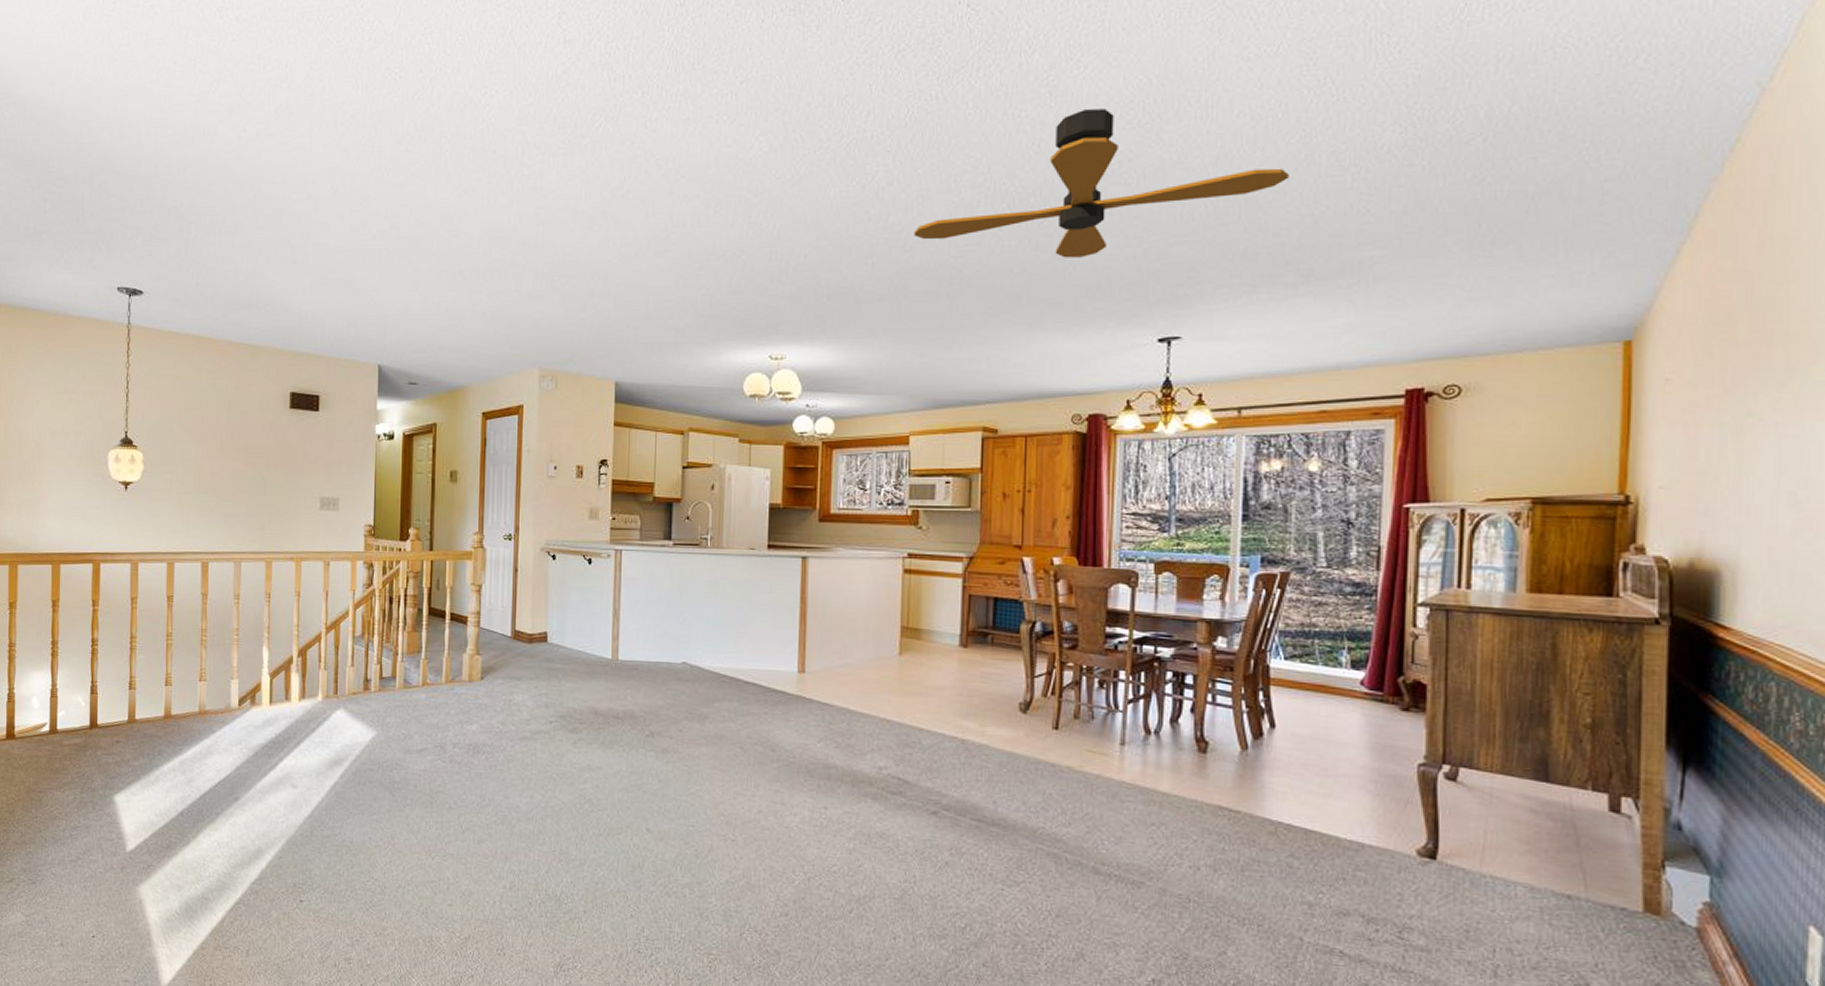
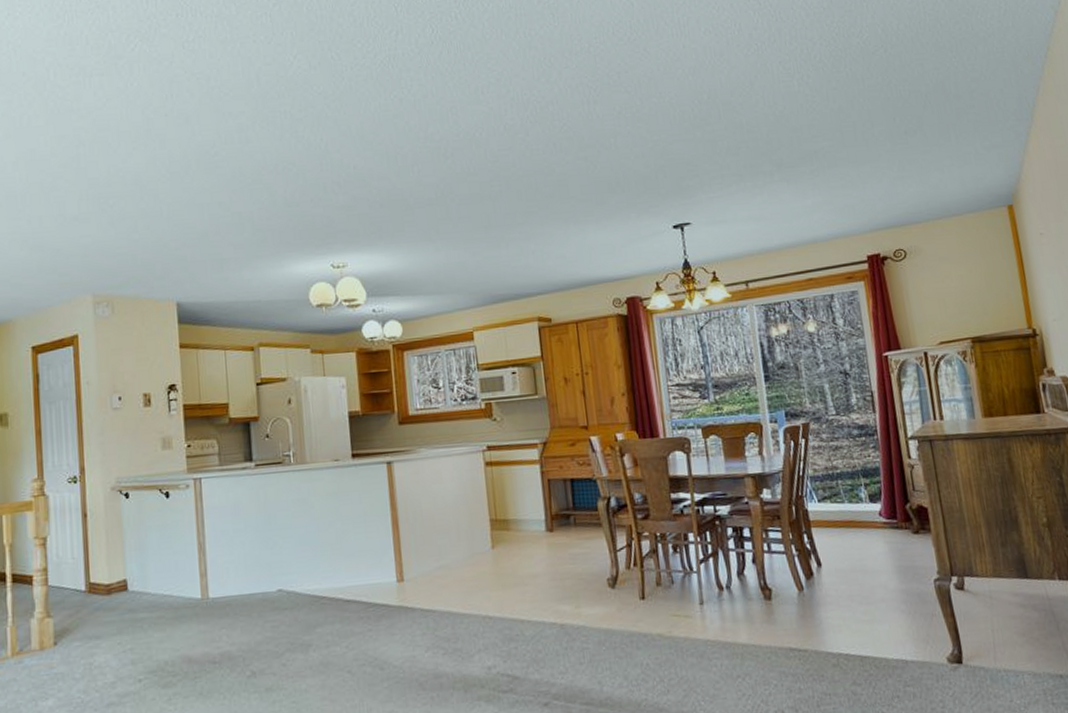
ceiling fan: present [913,109,1289,258] -> none [452,28,752,158]

